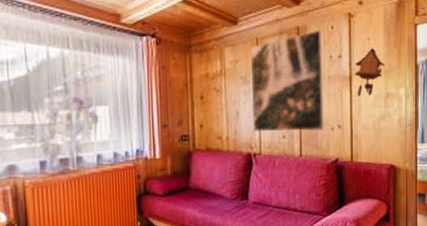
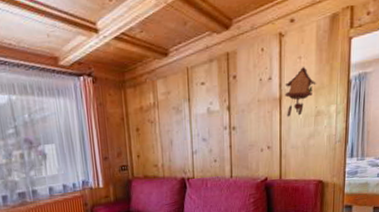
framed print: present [250,28,325,132] -> none [181,52,254,158]

